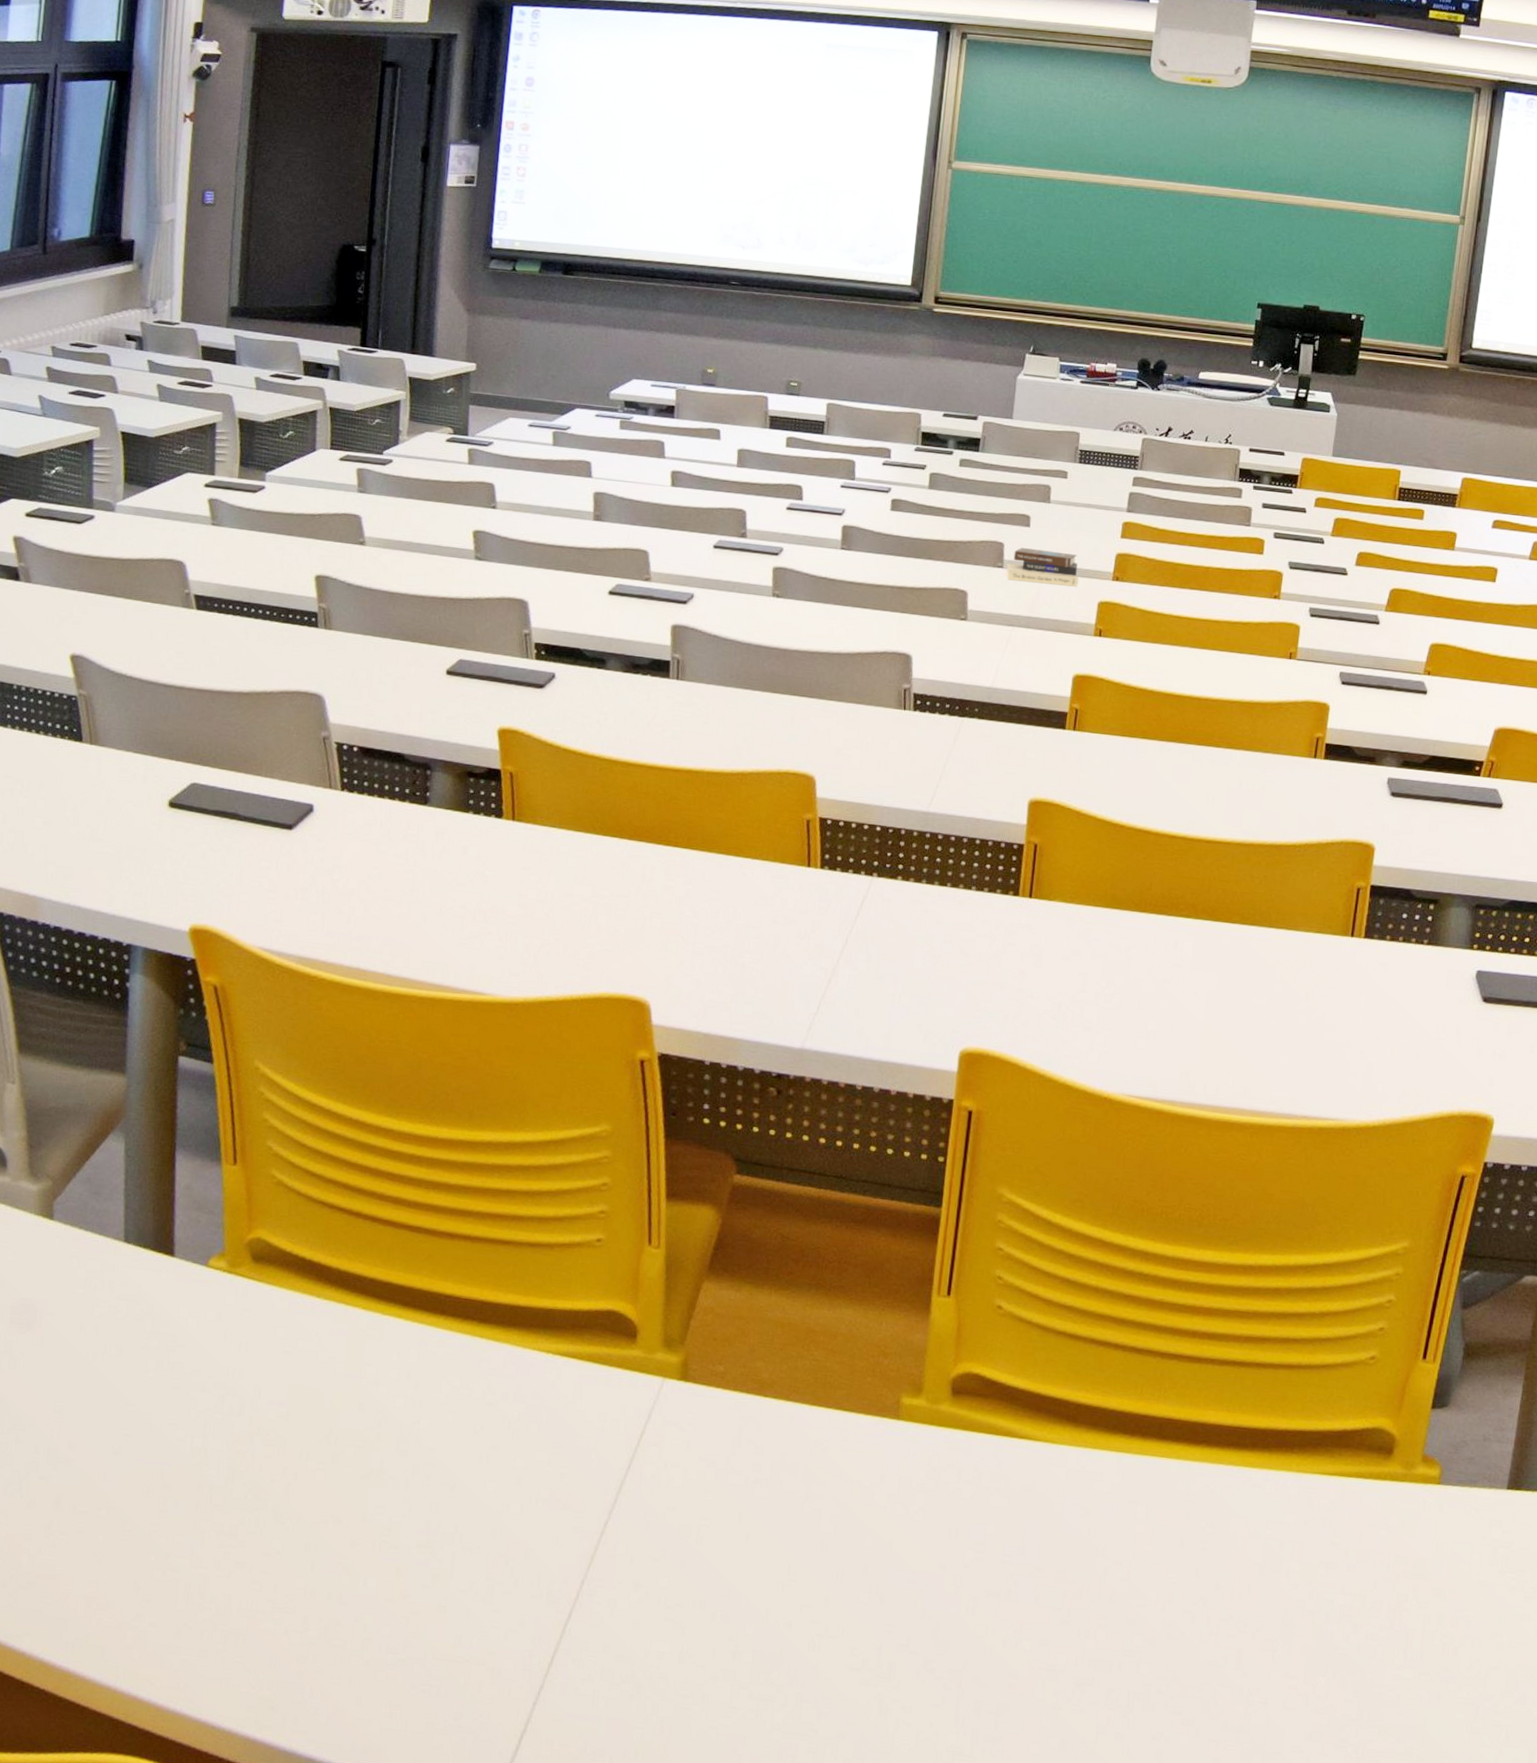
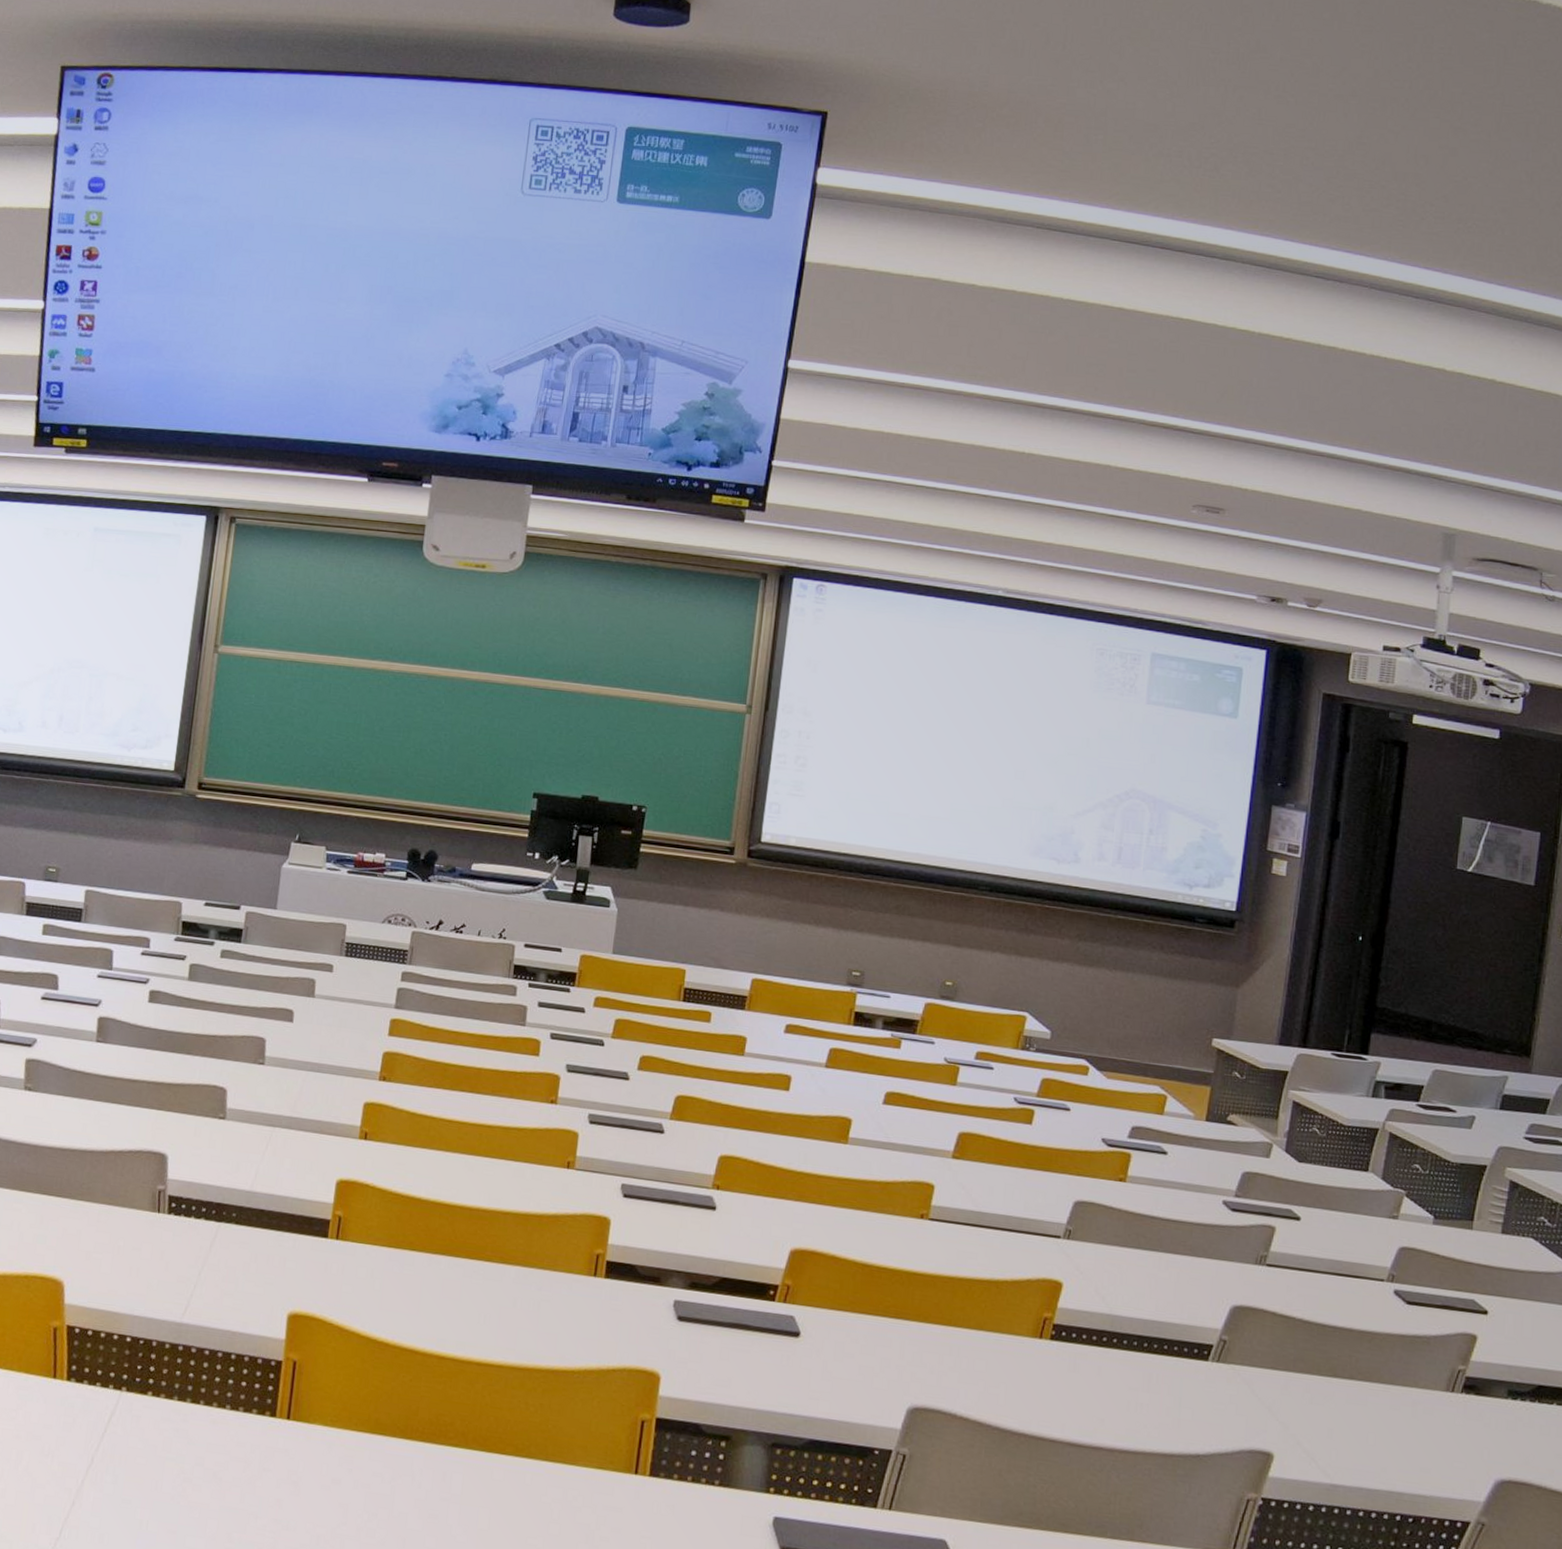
books: present [1005,547,1078,587] -> none [266,1043,343,1087]

